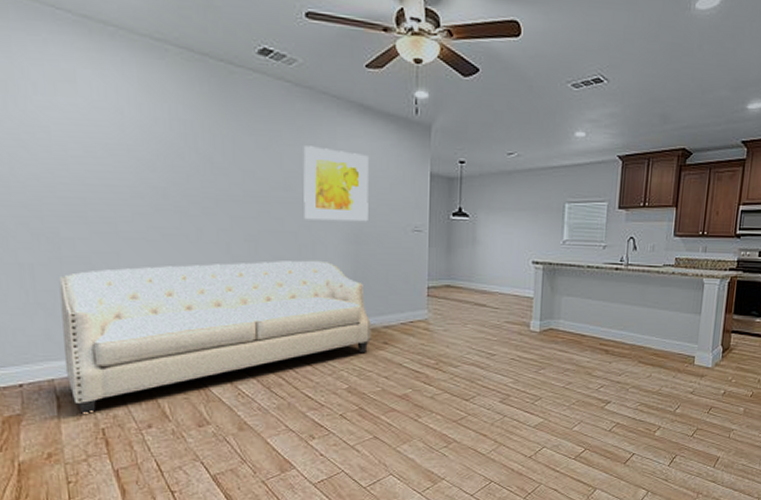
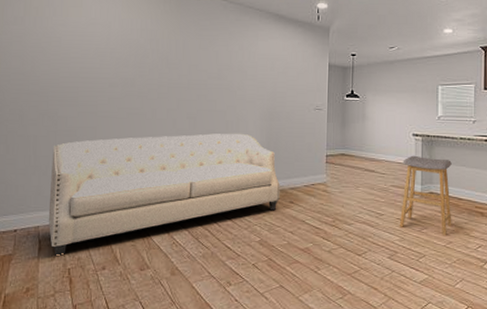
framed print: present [303,146,368,222] -> none [232,46,282,103]
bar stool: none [513,286,576,377] -> present [399,155,452,236]

